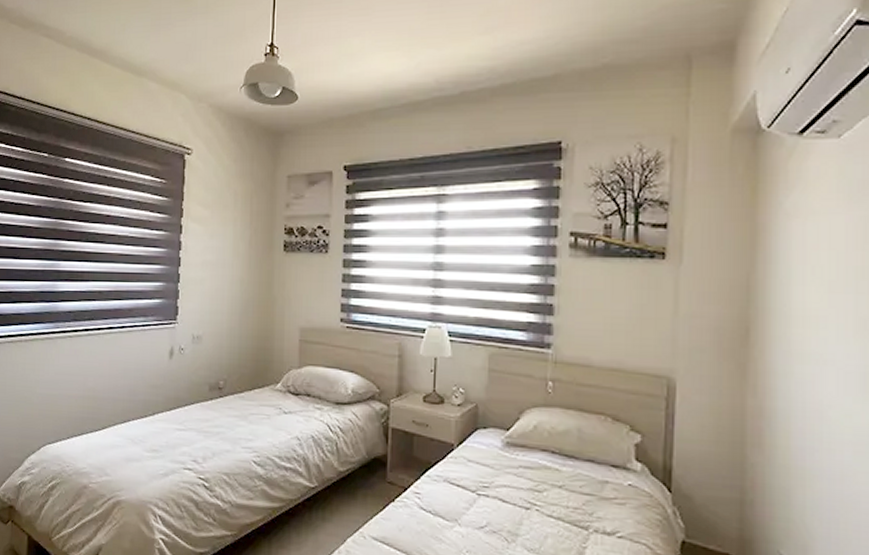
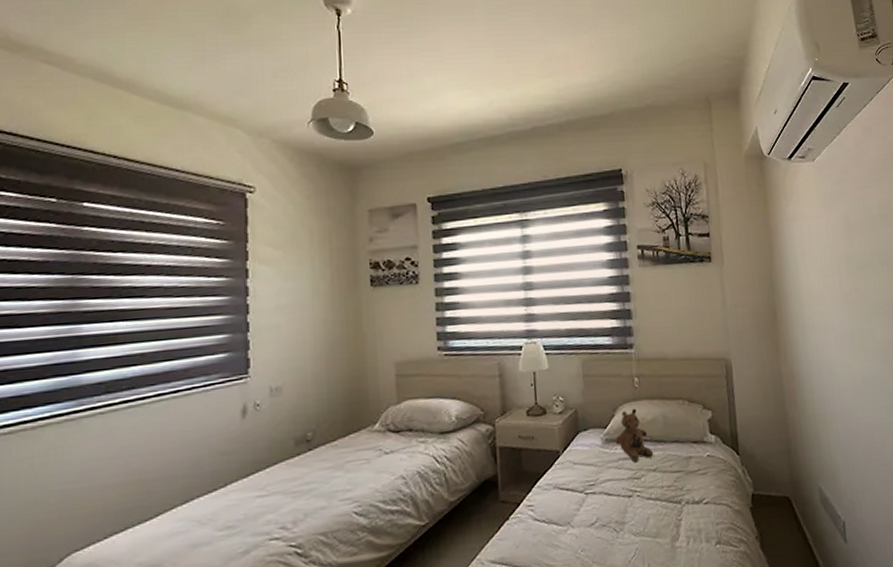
teddy bear: none [517,415,562,474] -> present [615,408,654,463]

